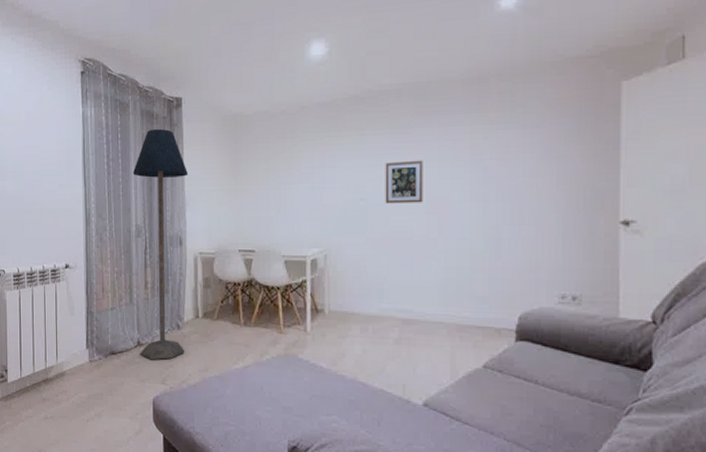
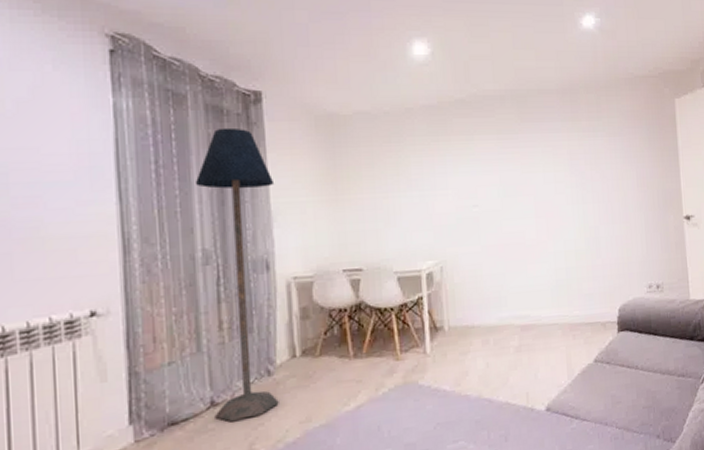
picture frame: present [385,160,423,204] -> none [494,165,532,209]

